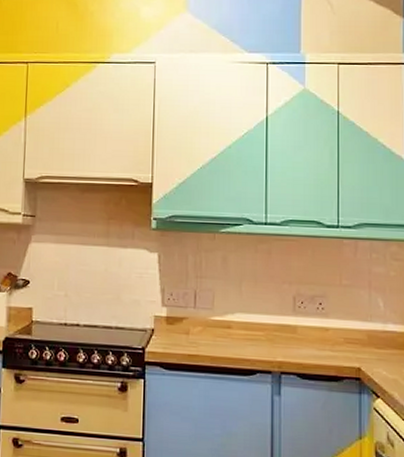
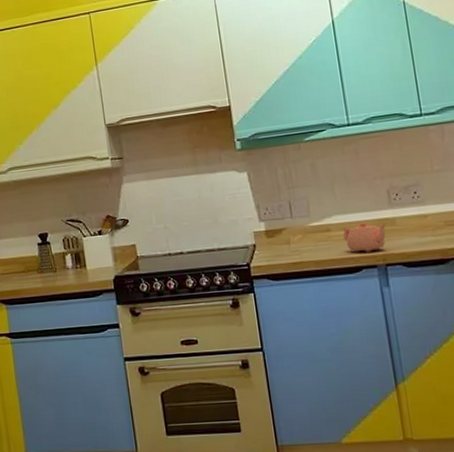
teapot: none [243,324,288,357] -> present [343,221,387,253]

